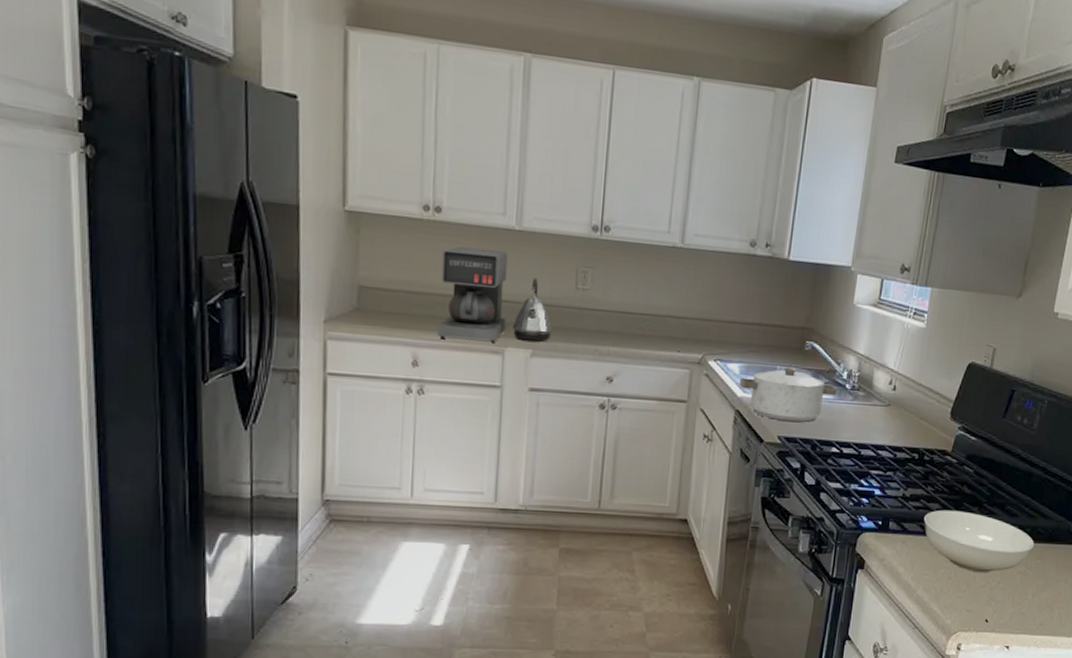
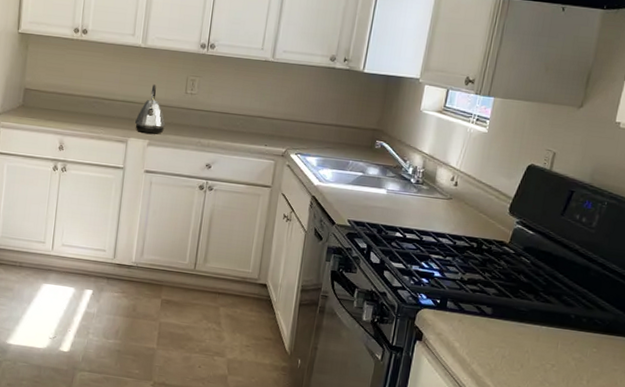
coffee maker: present [438,247,508,344] -> none [79,60,135,135]
cooking pot: present [740,367,837,423] -> none [316,161,403,209]
bowl: present [923,510,1035,573] -> none [480,294,591,356]

